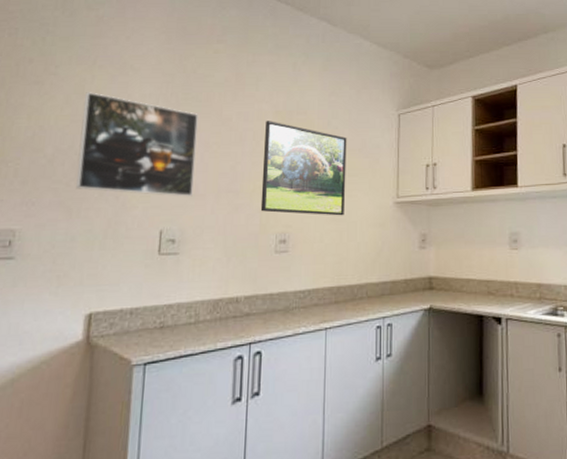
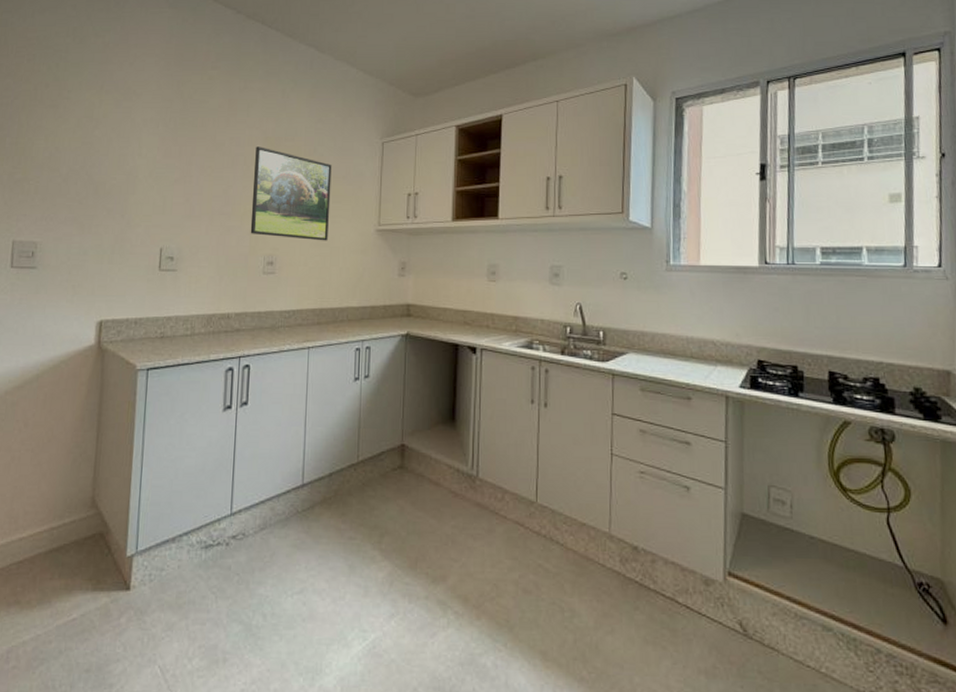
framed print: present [76,92,198,197] -> none [87,116,194,218]

